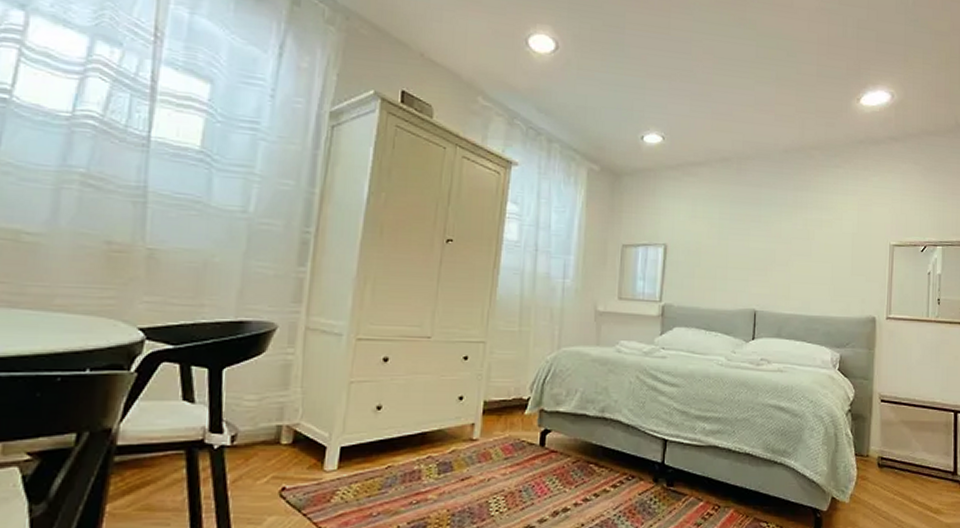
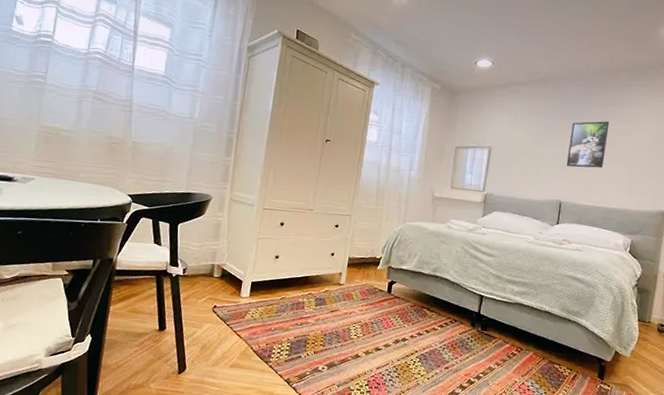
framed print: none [758,209,805,268] -> present [566,121,610,168]

